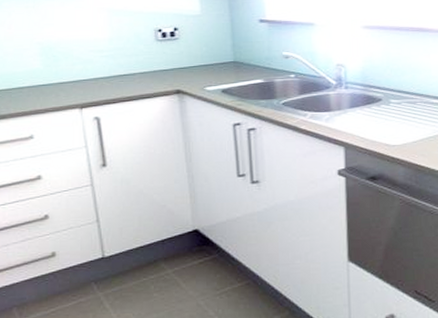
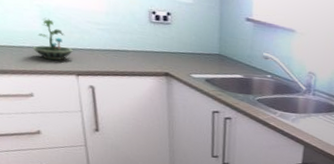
terrarium: none [32,54,77,97] -> present [32,17,74,61]

